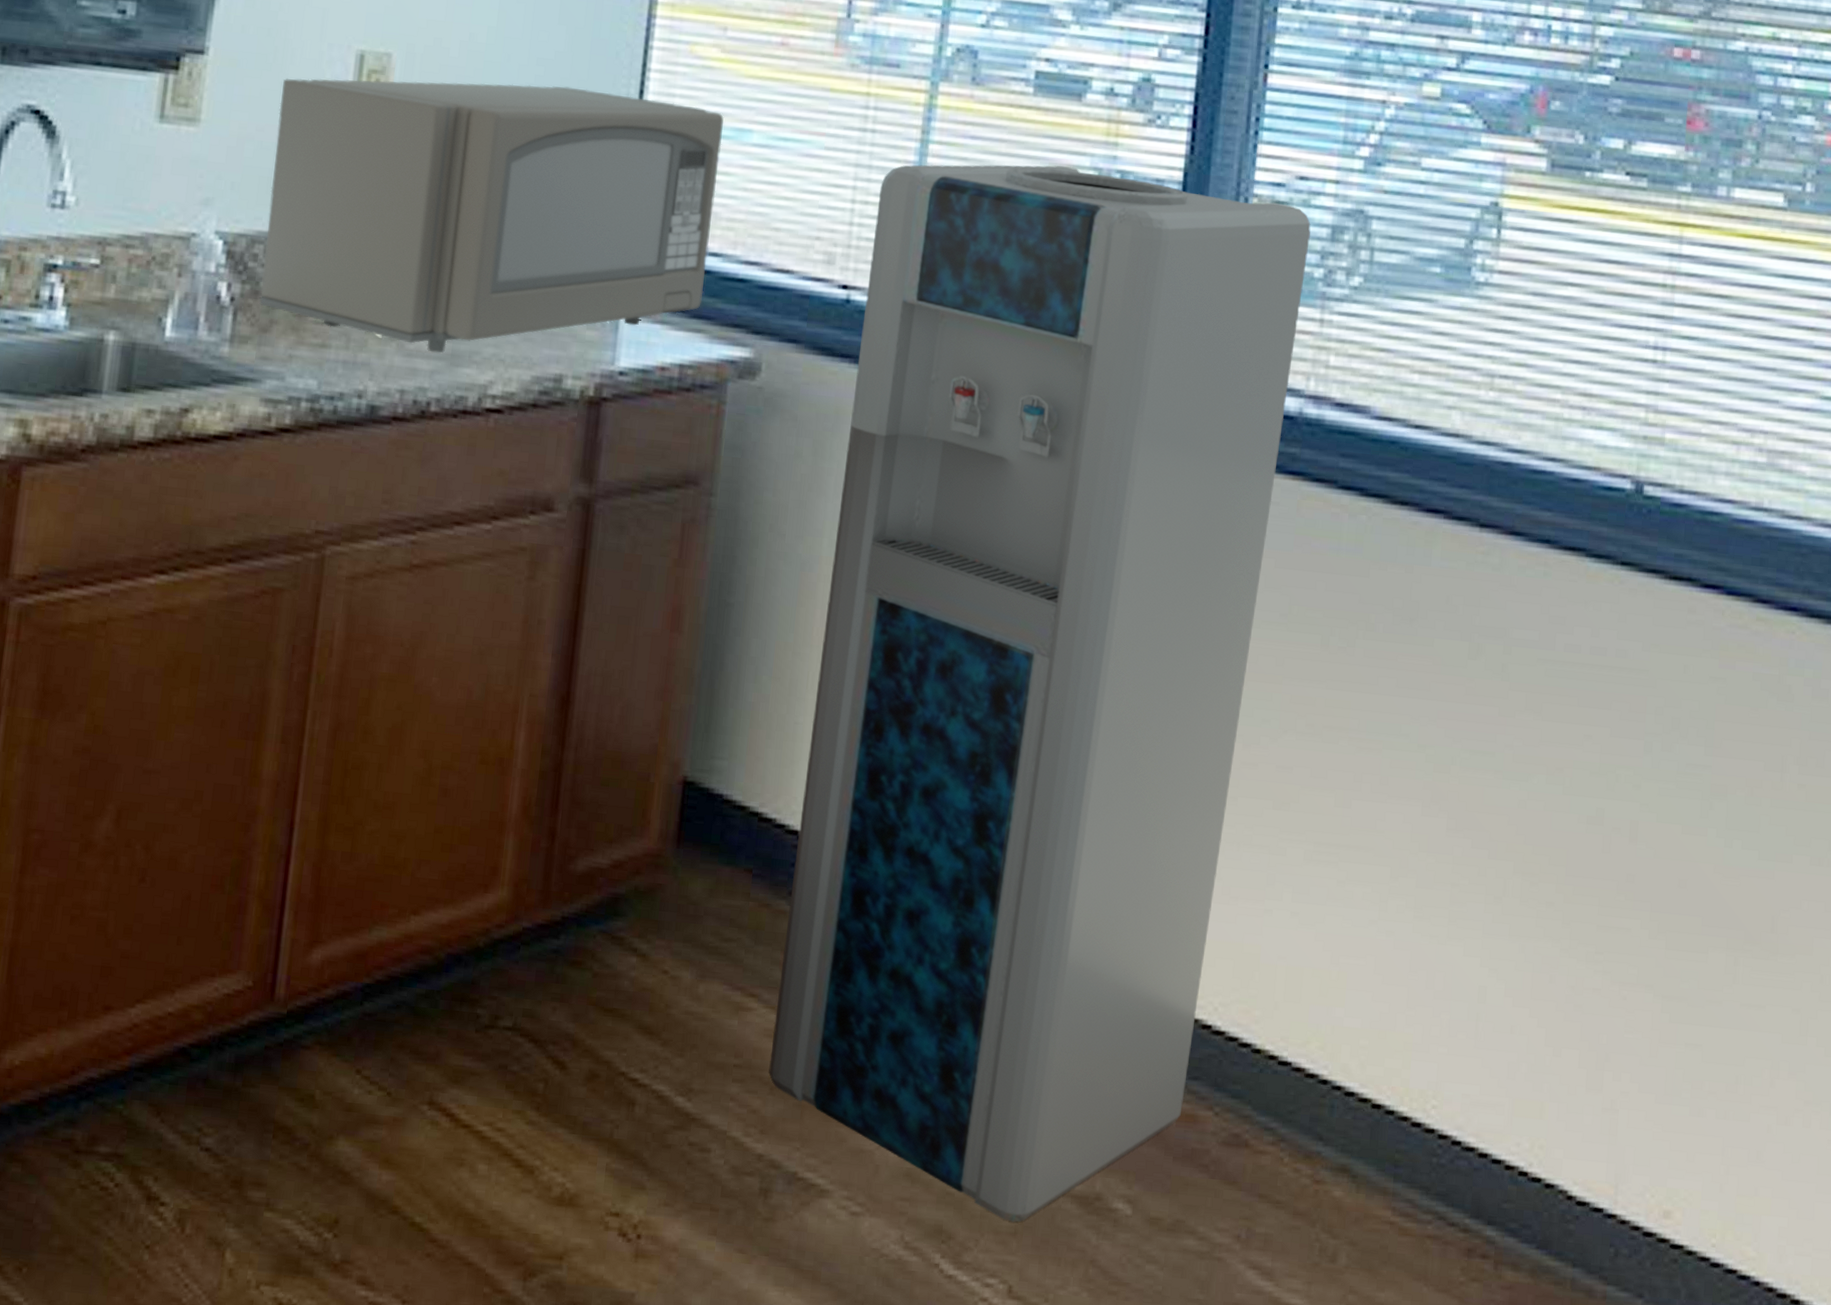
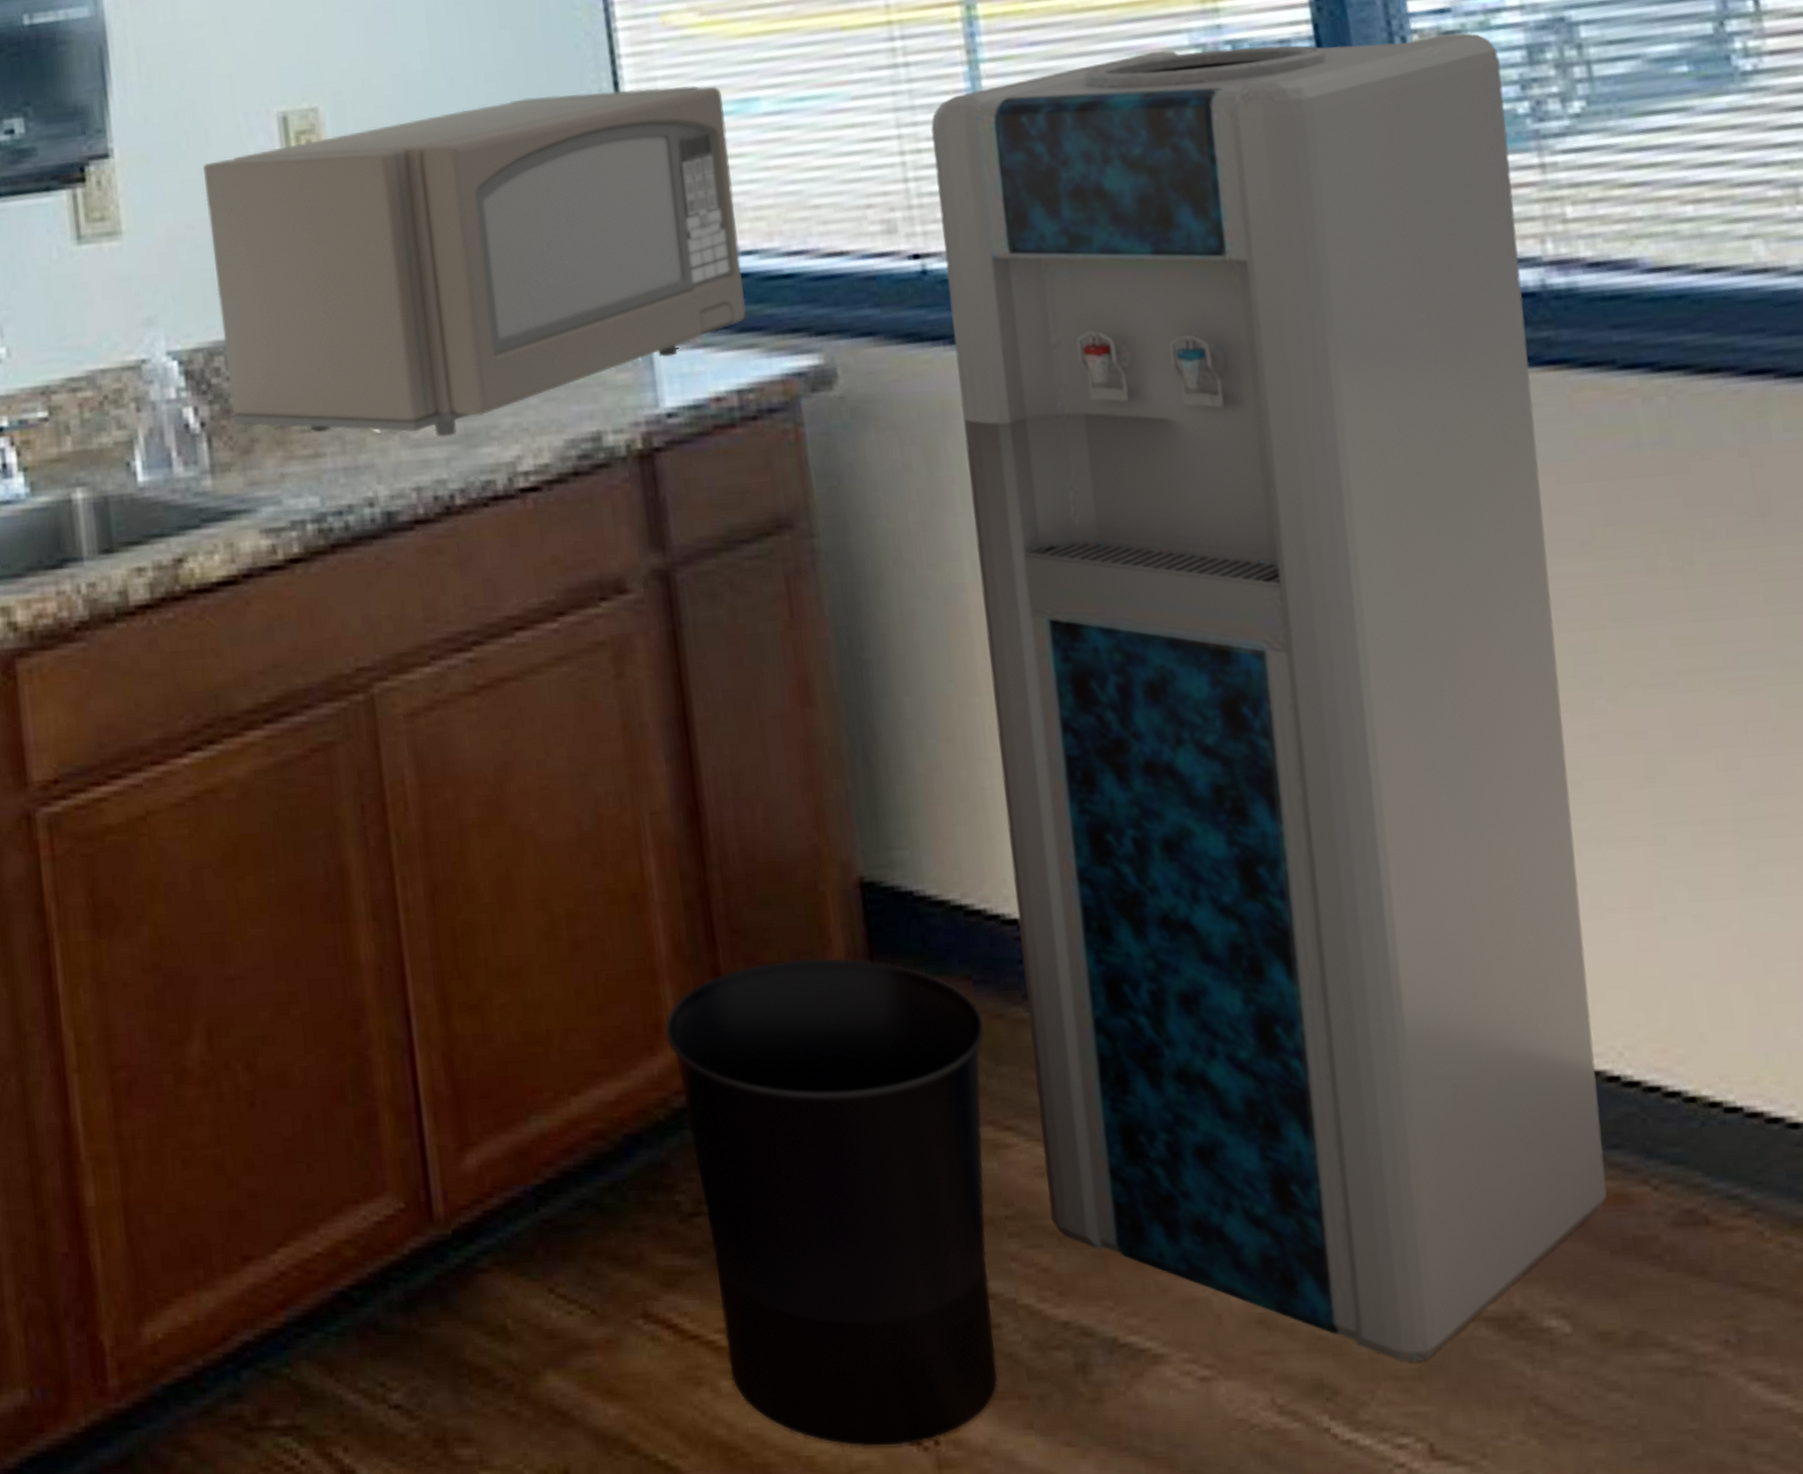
waste bin: none [488,832,754,1235] -> present [665,957,999,1447]

